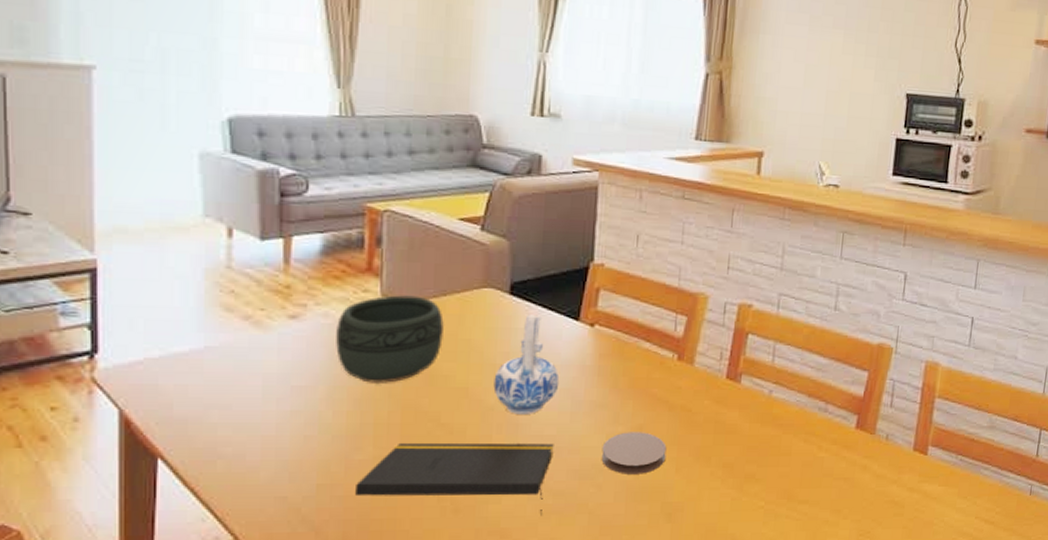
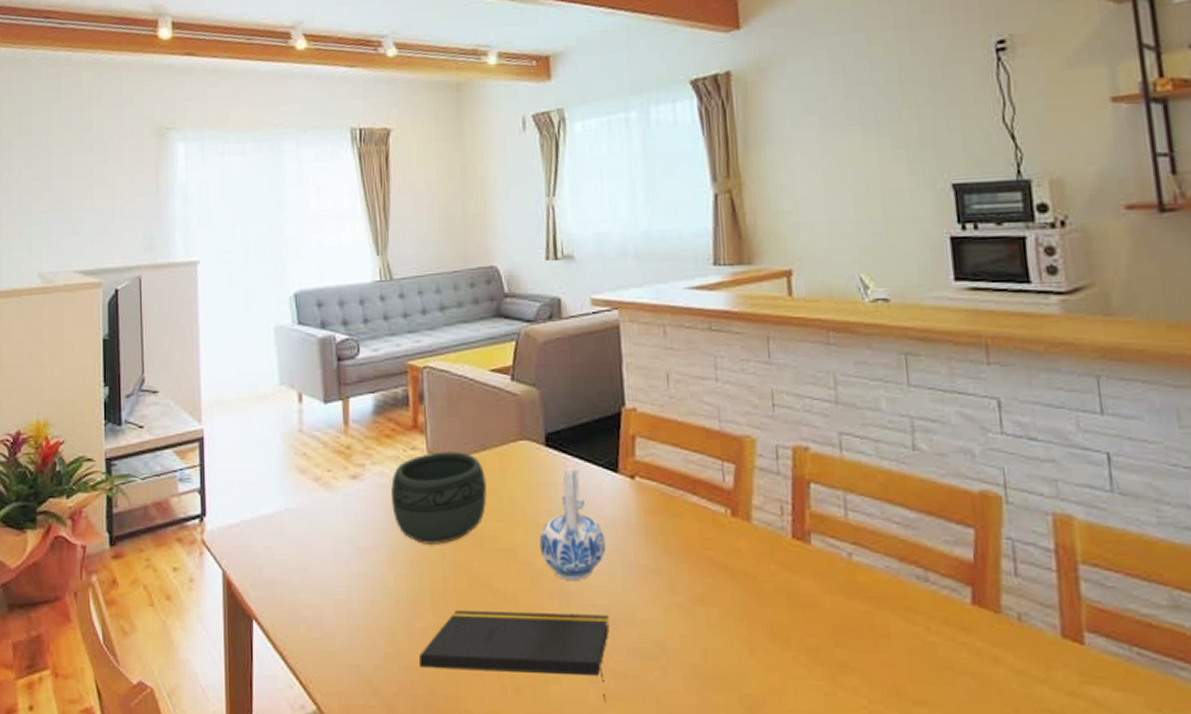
coaster: present [601,432,667,474] -> none [661,603,736,656]

